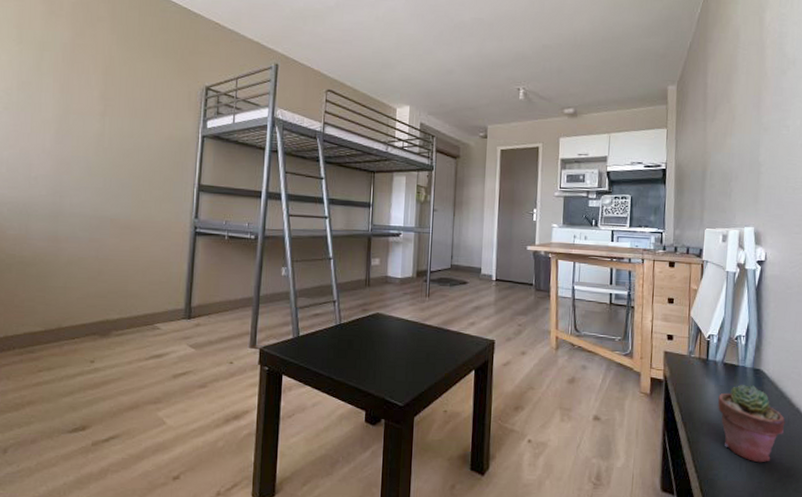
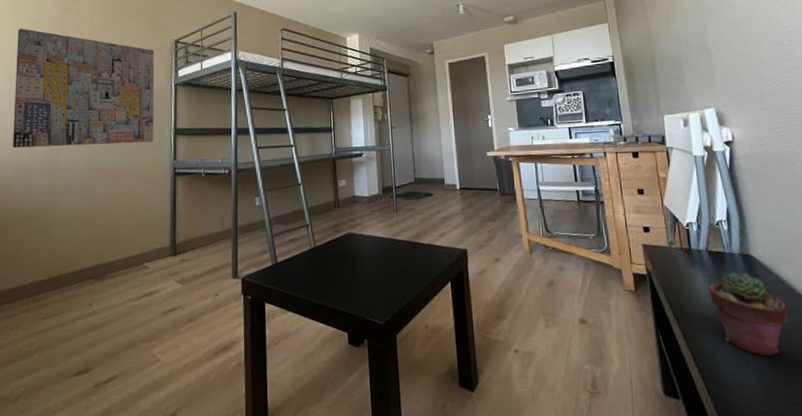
wall art: none [9,49,181,196] -> present [13,28,155,148]

